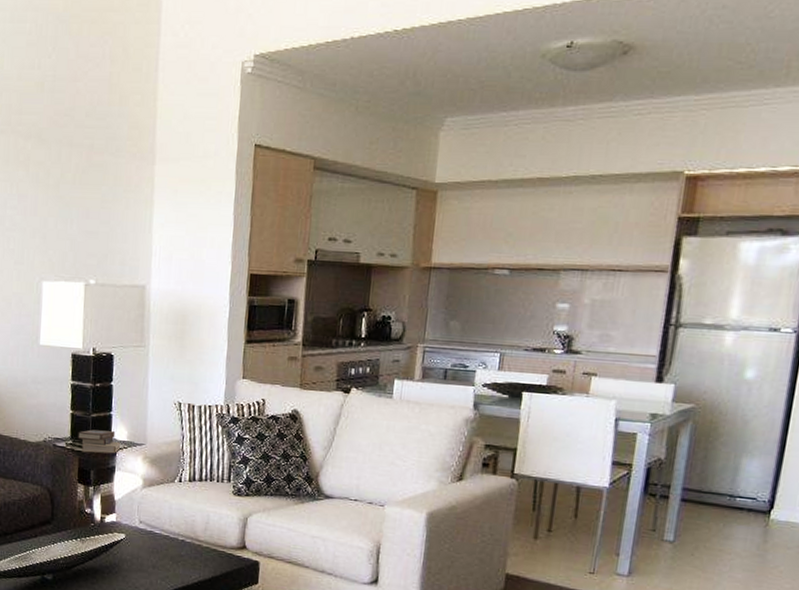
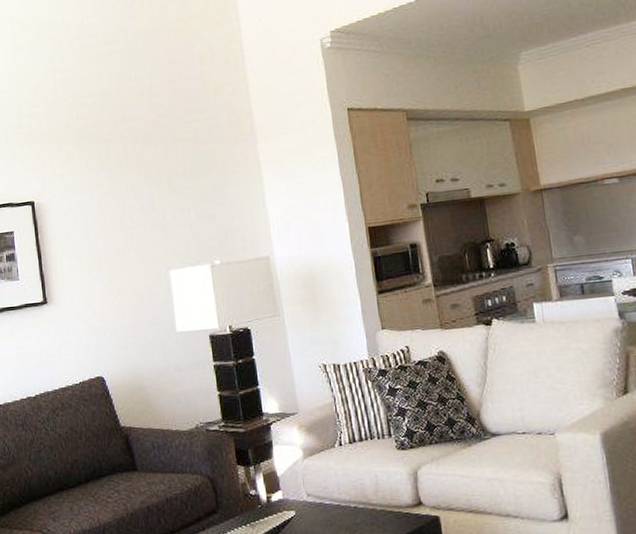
books: present [78,429,120,454] -> none [229,405,273,432]

